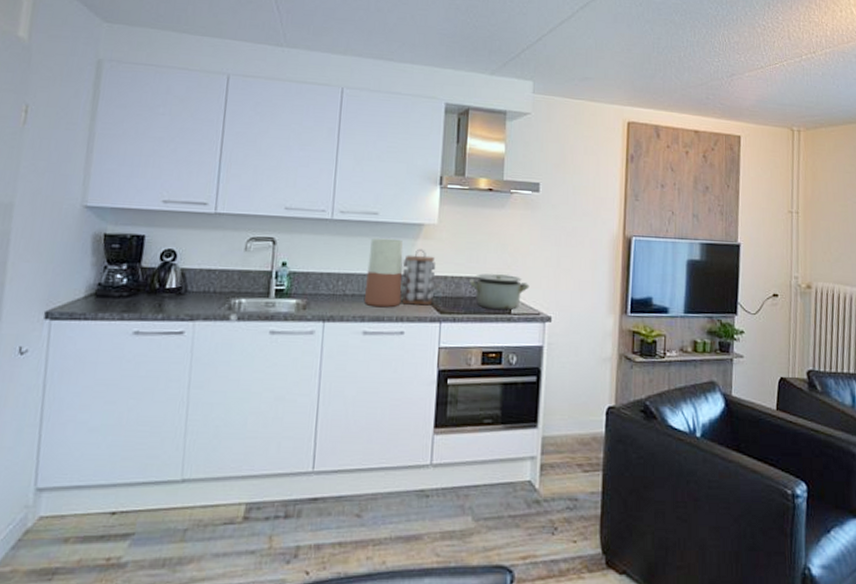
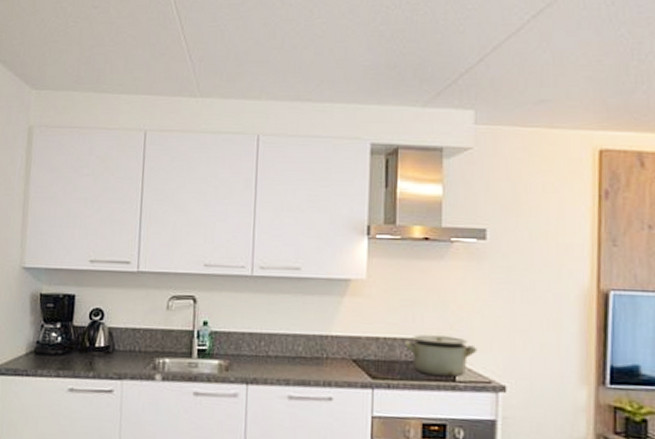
vase: present [365,238,404,308] -> none [289,295,329,371]
spice rack: present [401,248,435,306] -> none [328,306,365,370]

